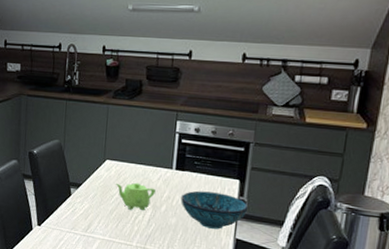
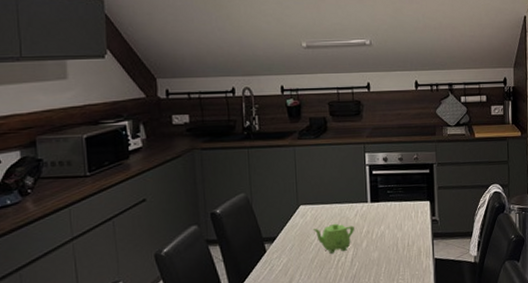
decorative bowl: present [181,190,249,230] -> none [380,217,441,255]

